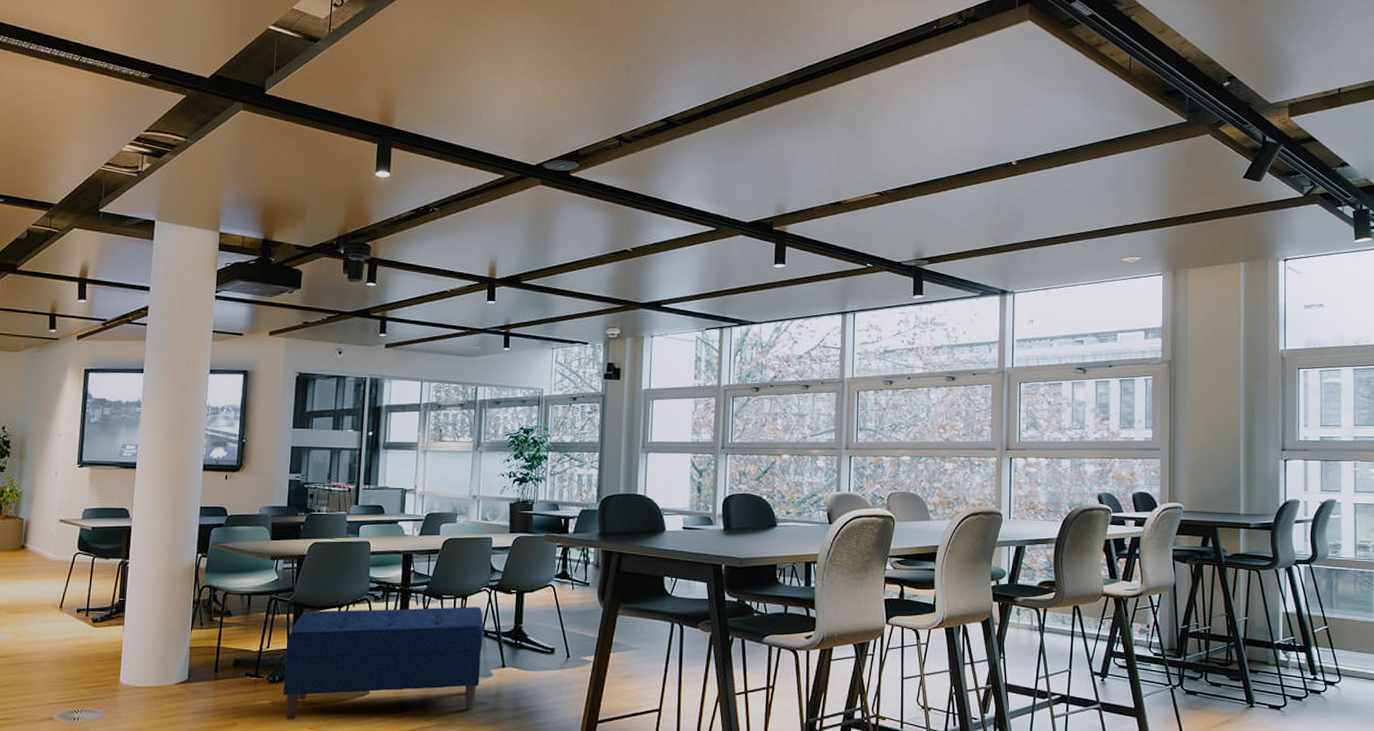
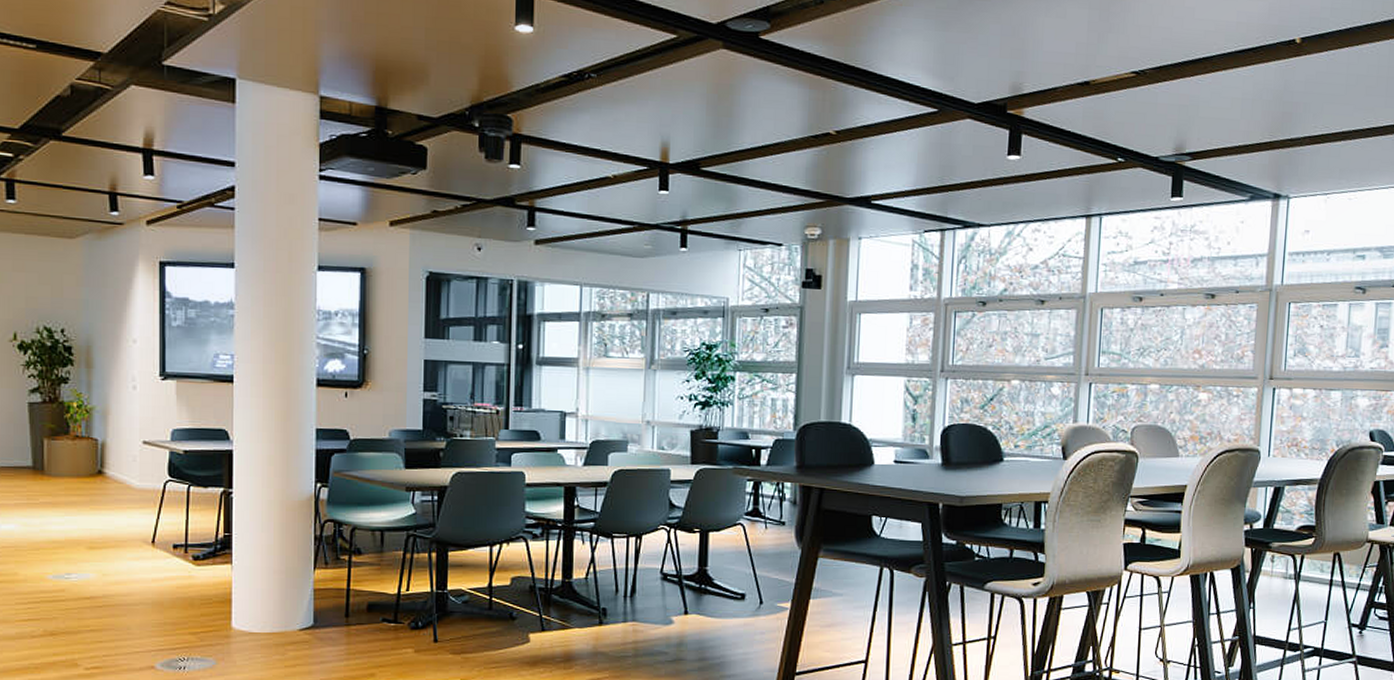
bench: present [283,607,484,720] -> none [428,546,662,671]

